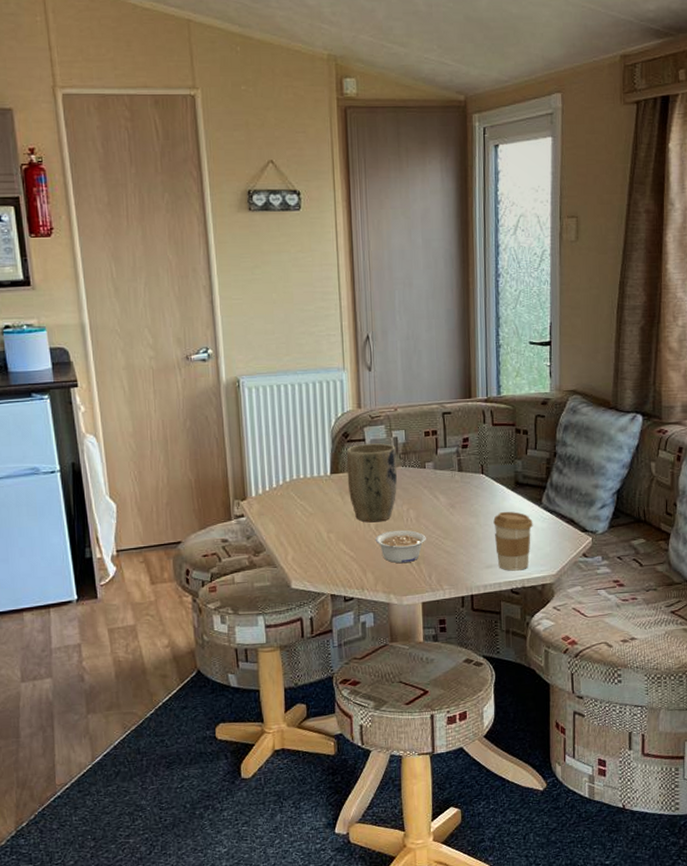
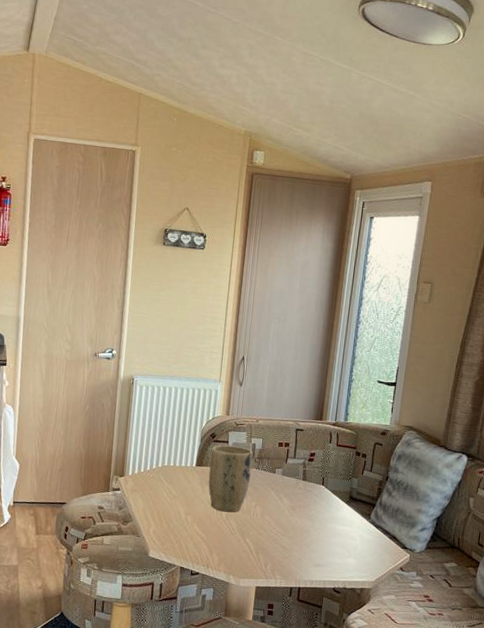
legume: present [375,530,426,564] -> none [224,521,267,551]
coffee cup: present [493,511,533,571] -> none [325,520,361,573]

